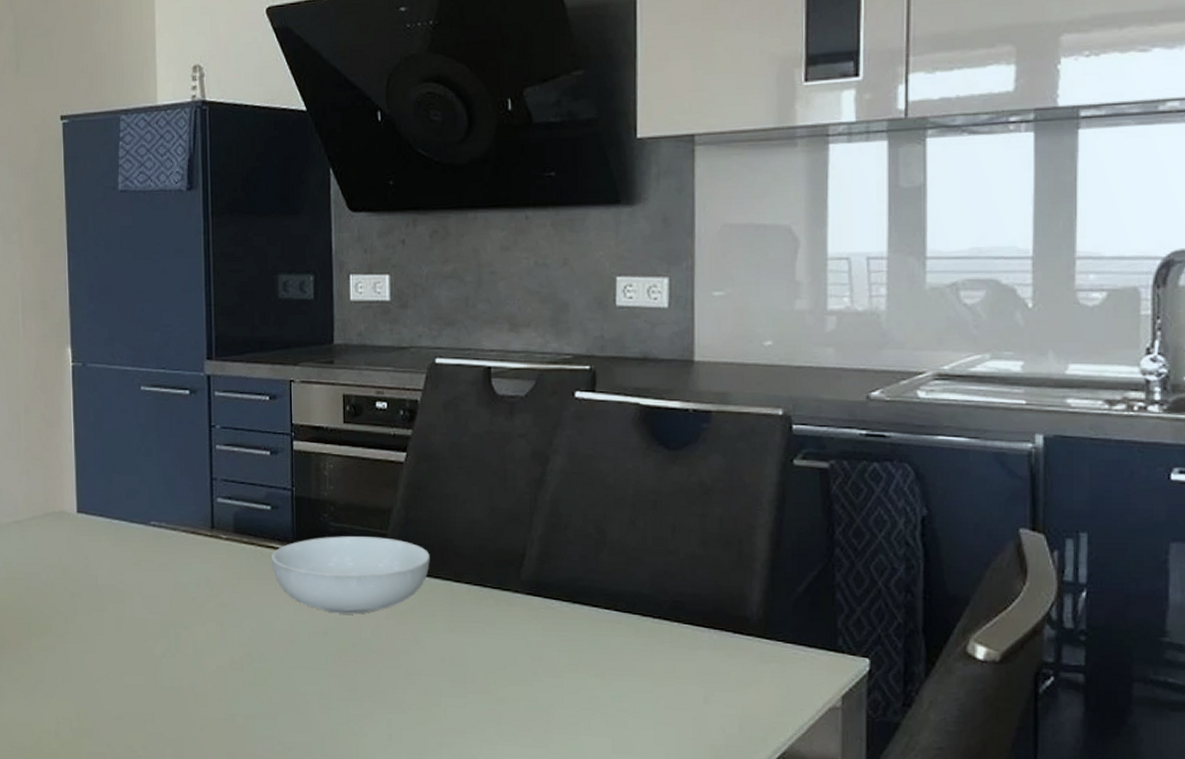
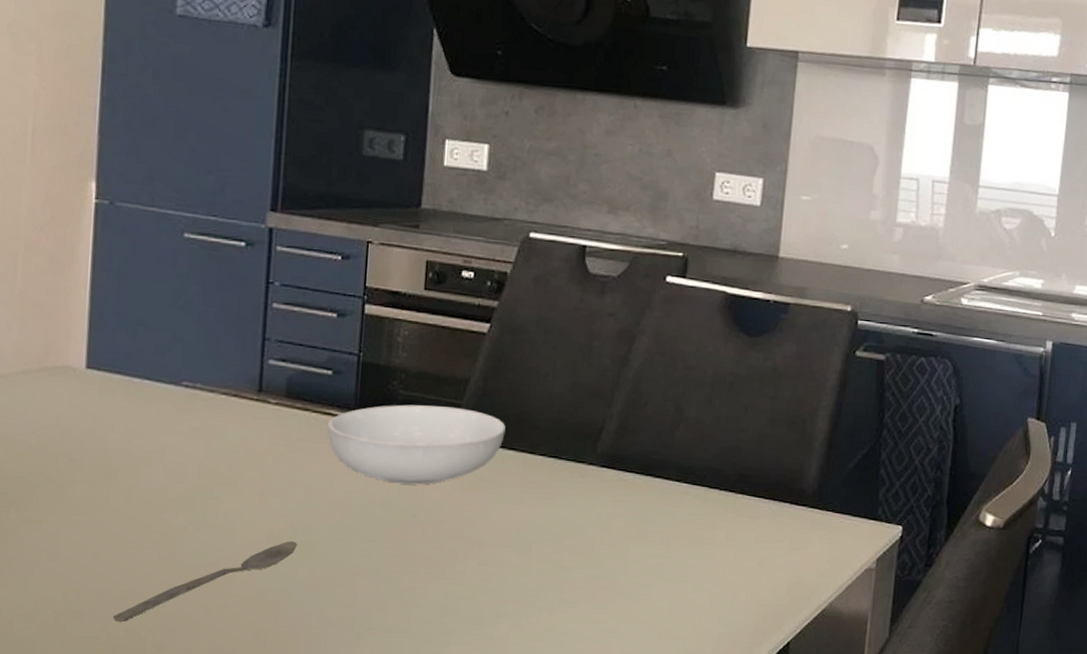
spoon: none [114,668,255,740] -> present [112,541,298,622]

